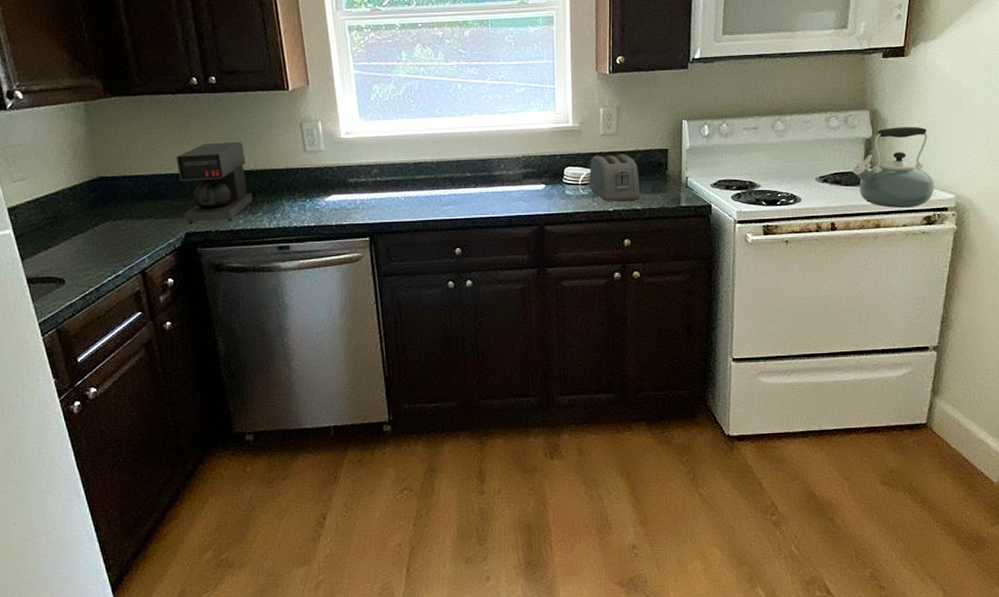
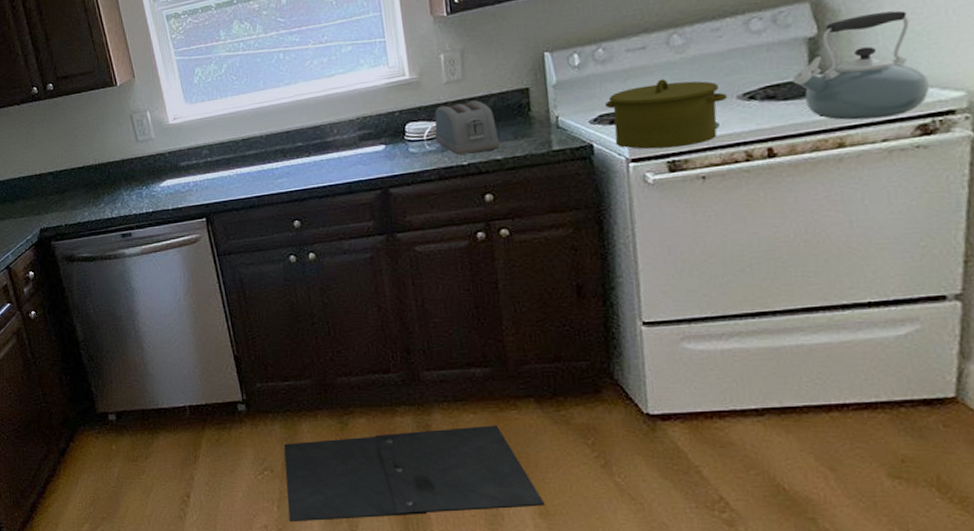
coffee maker: present [176,141,253,225] -> none [26,139,95,221]
door mat: none [423,444,645,539] -> present [284,424,545,522]
cooking pot: none [723,156,810,215] -> present [604,79,728,150]

